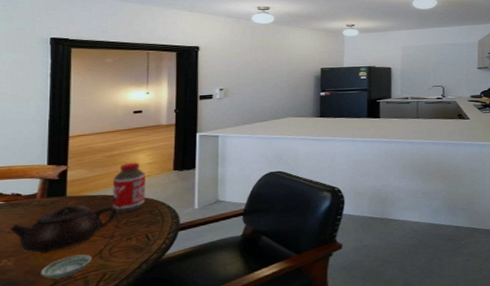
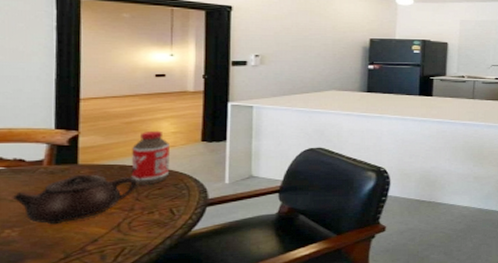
saucer: present [40,254,92,280] -> none [50,227,109,253]

